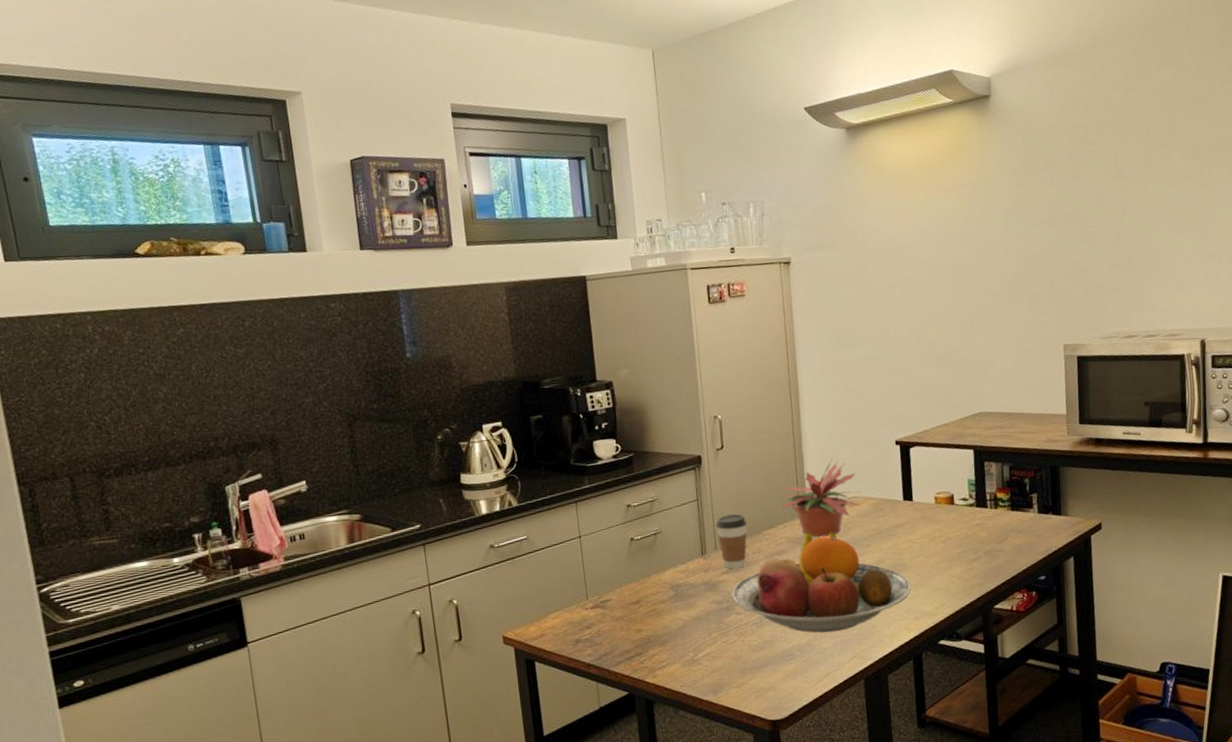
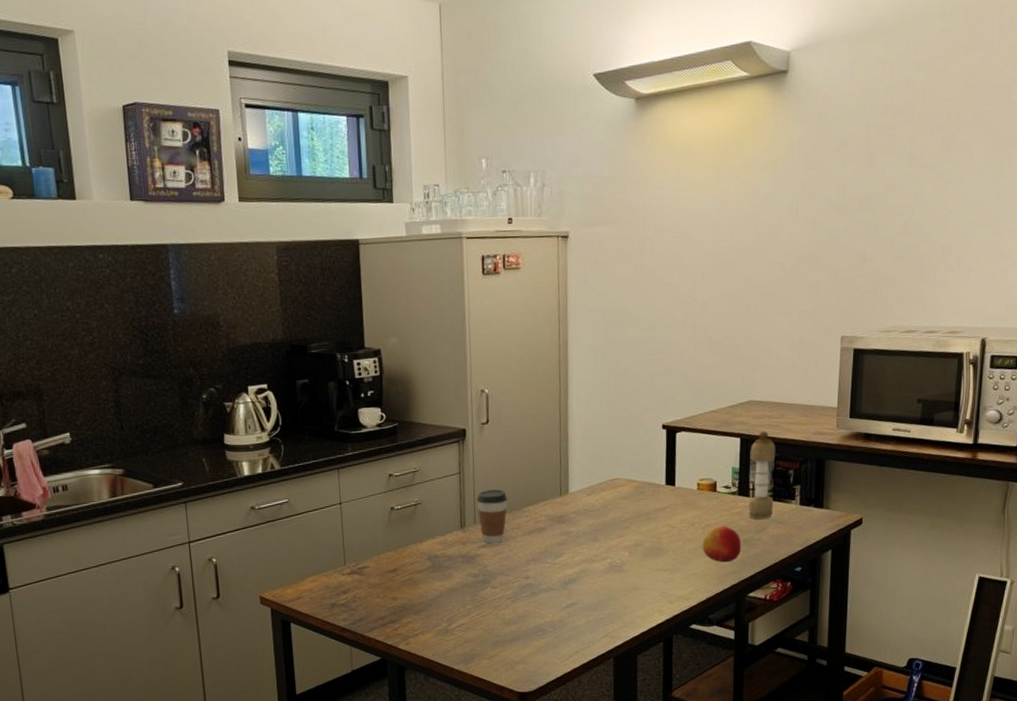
fruit bowl: present [731,530,911,633] -> none [488,509,667,611]
potted plant: present [777,460,862,537] -> none [540,440,624,517]
apple: none [944,537,984,575] -> present [702,525,742,562]
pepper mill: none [984,441,1012,530] -> present [748,431,776,519]

